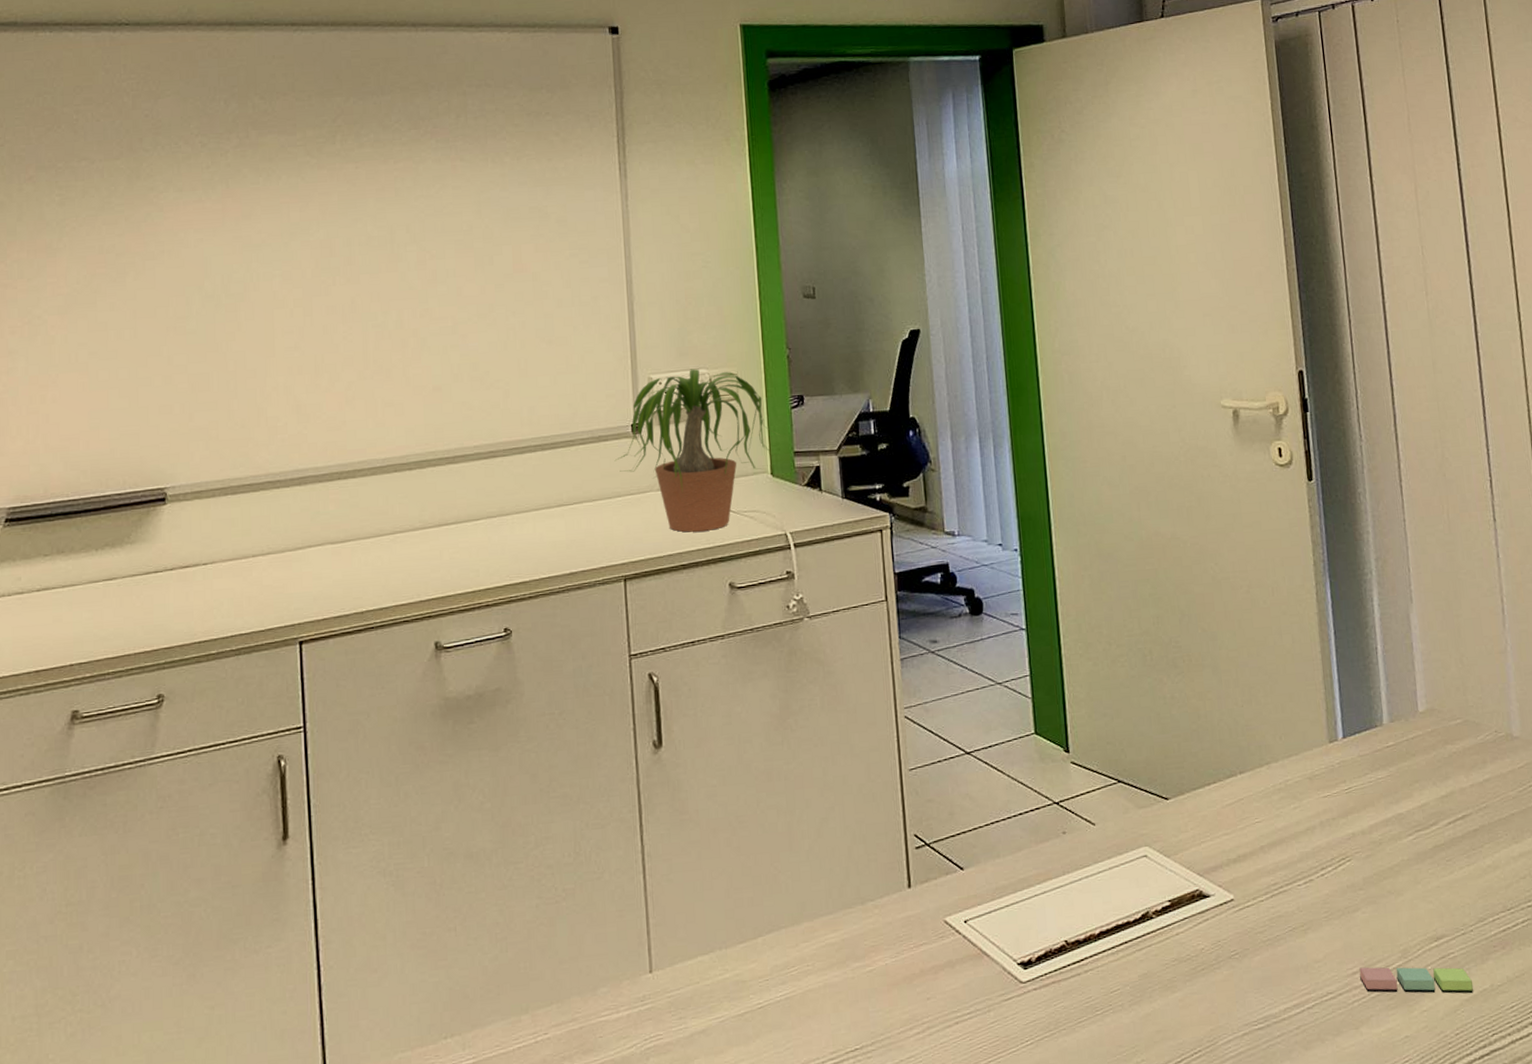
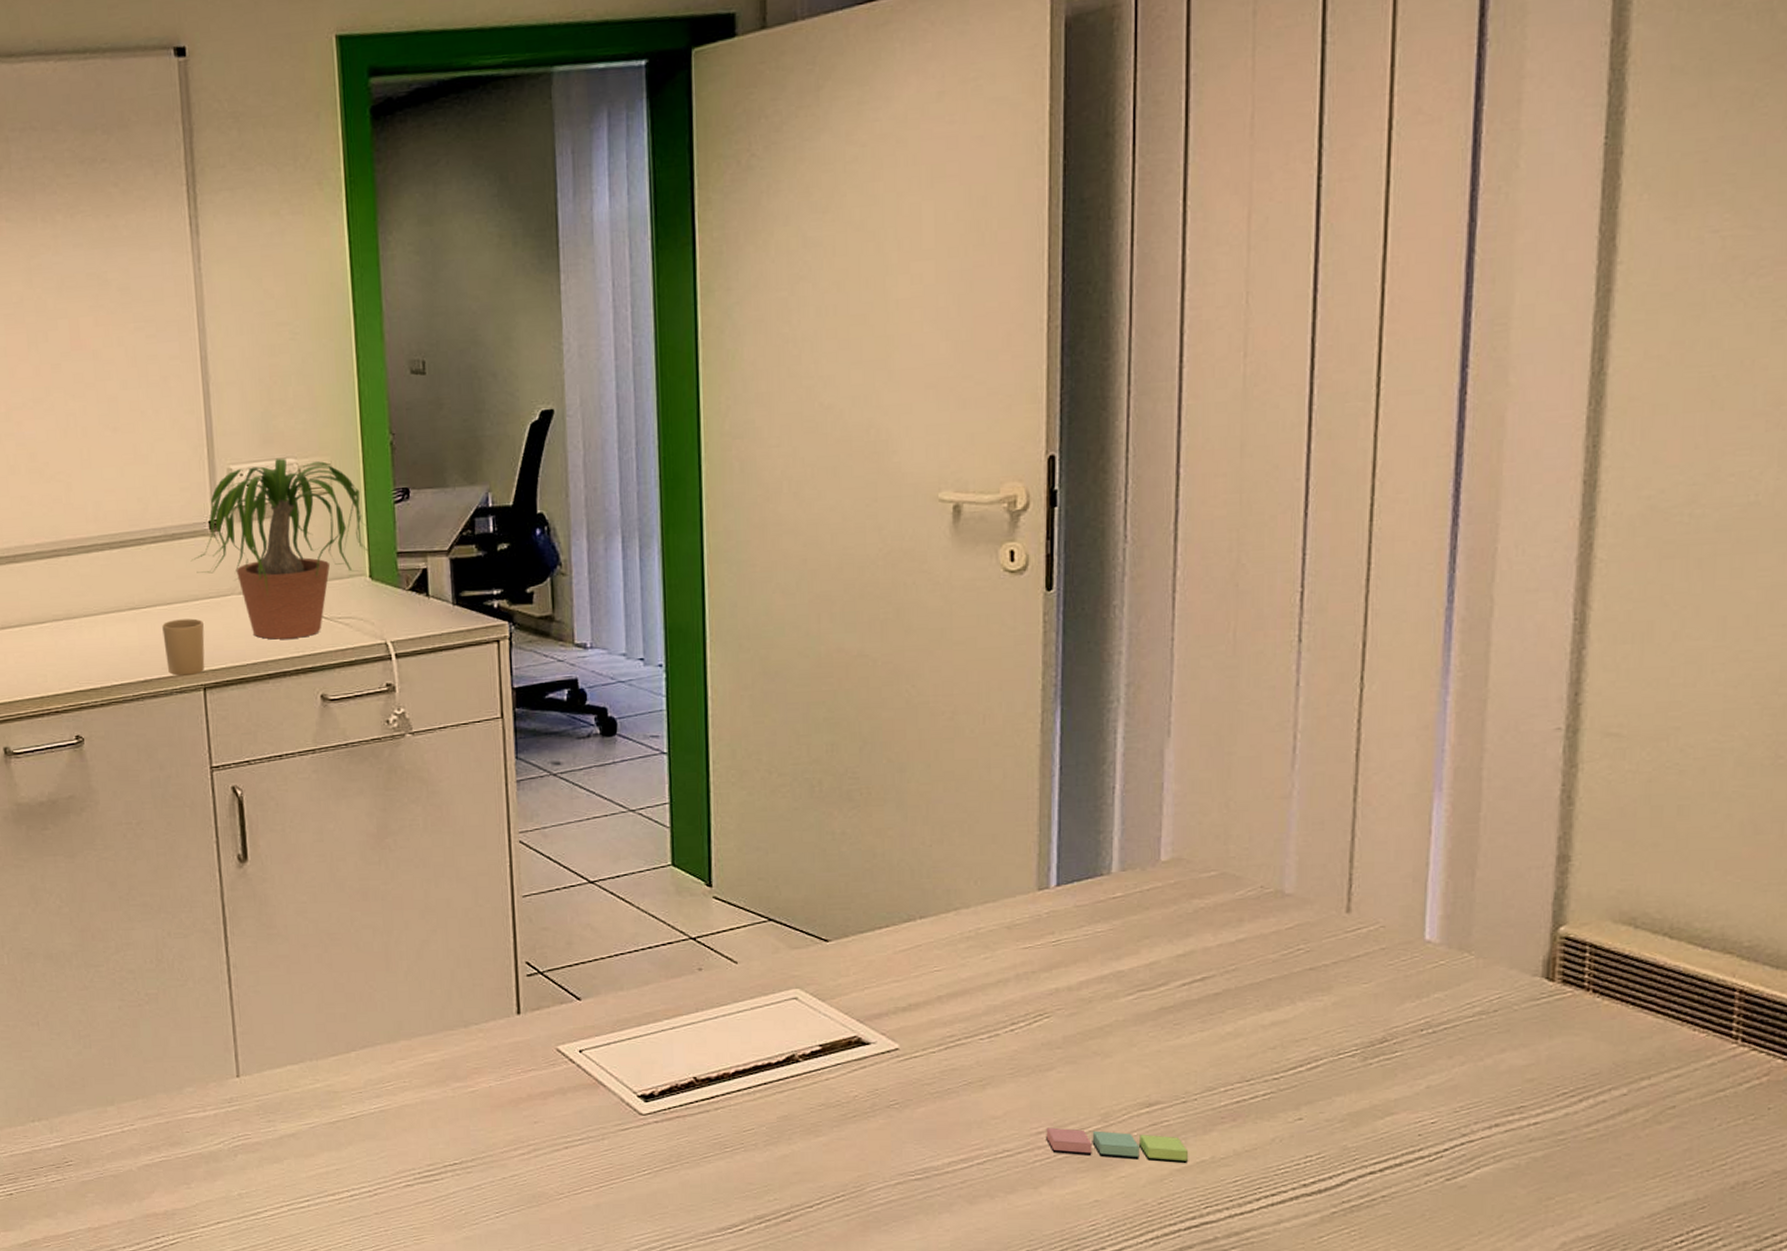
mug: none [588,514,626,568] -> present [162,618,205,676]

